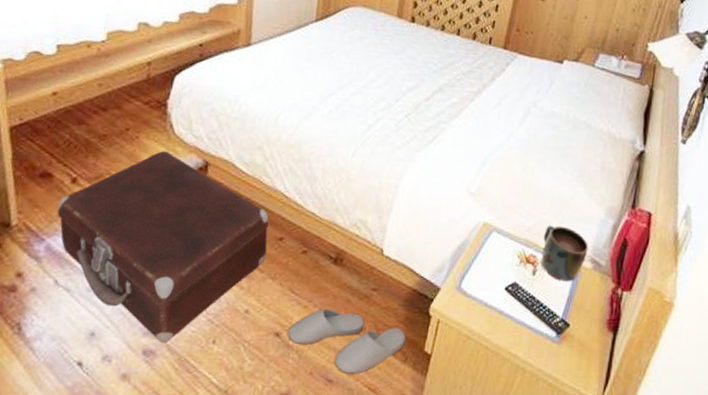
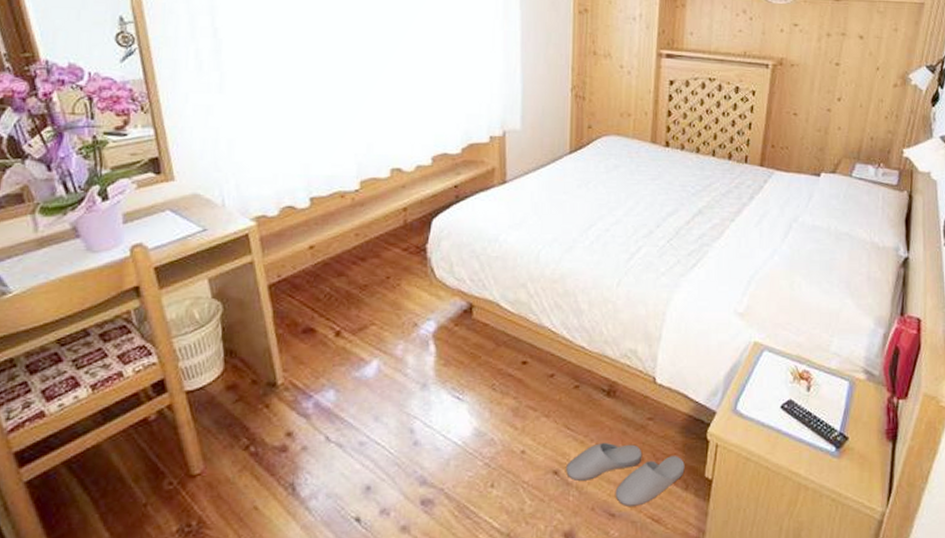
suitcase: present [57,150,269,343] -> none [322,295,539,491]
mug: present [541,225,588,282] -> none [814,339,860,395]

